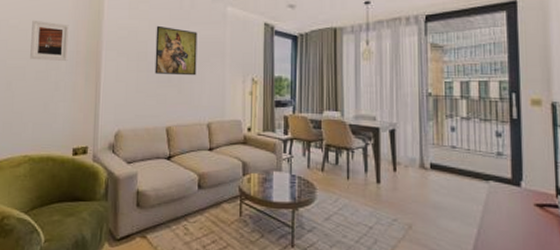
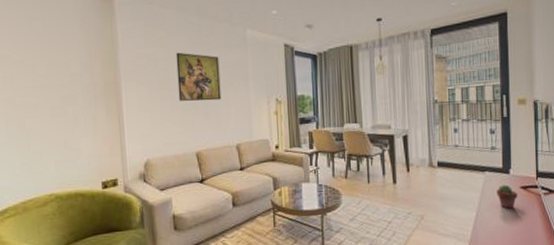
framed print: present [30,20,70,61] -> none [38,53,85,96]
potted succulent: none [504,199,532,230] -> present [496,185,518,209]

